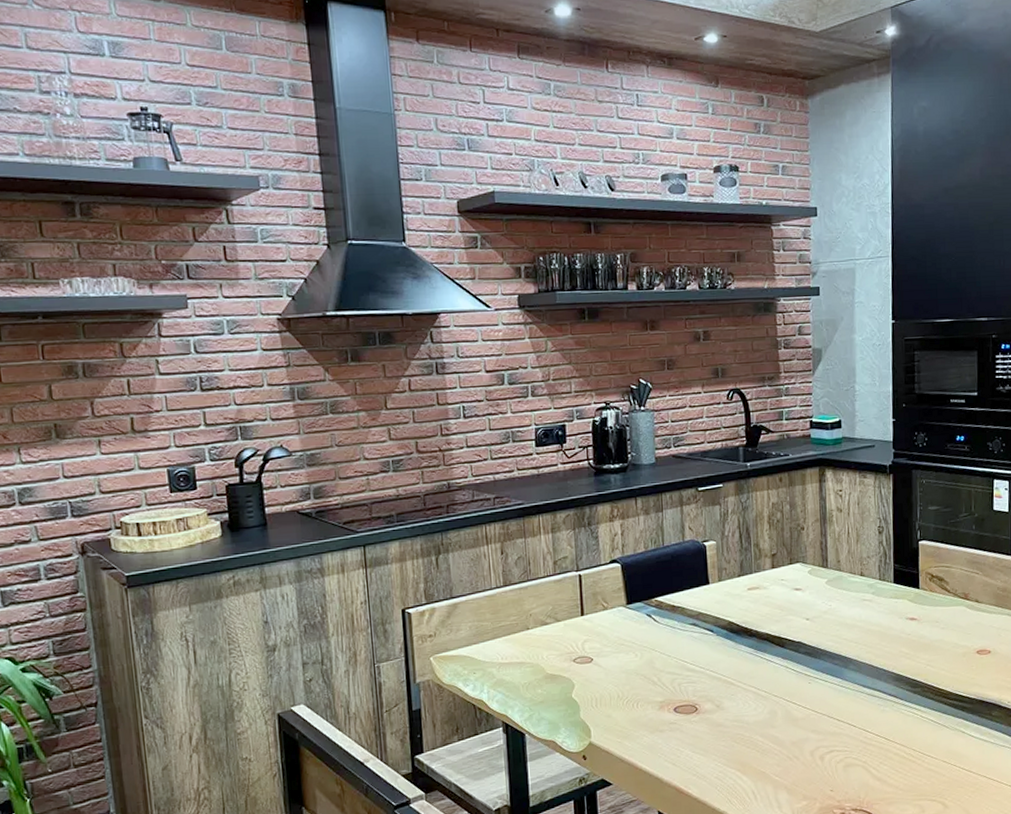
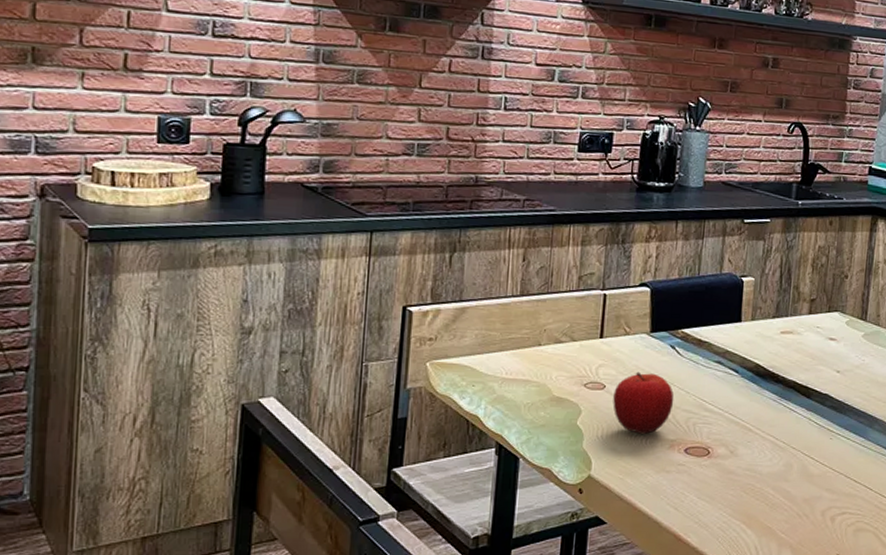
fruit: none [601,642,658,700] -> present [613,371,674,435]

